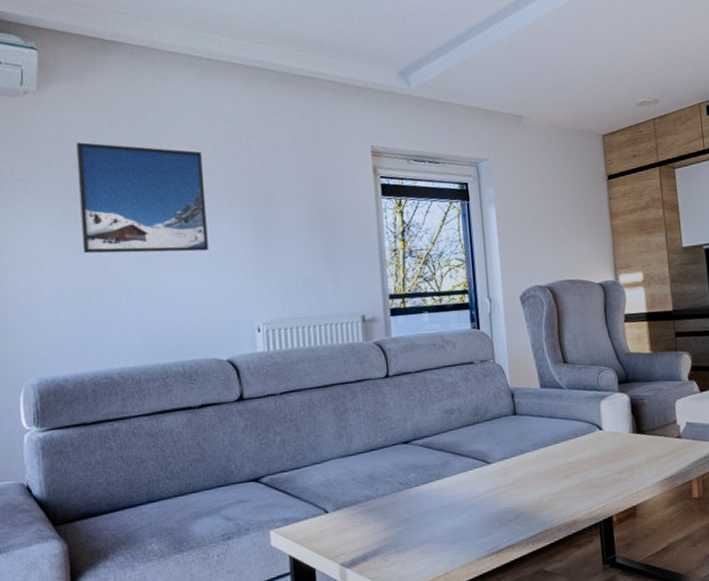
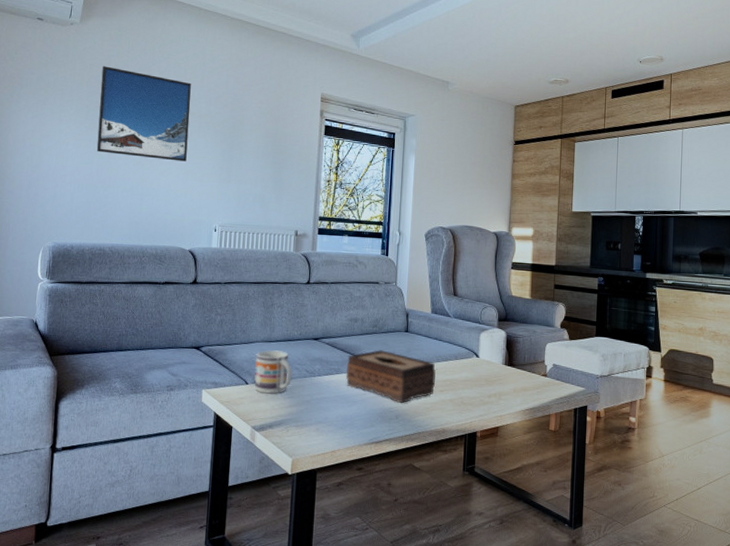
mug: none [332,463,384,521] -> present [254,350,293,395]
tissue box: none [448,441,556,501] -> present [346,350,436,404]

